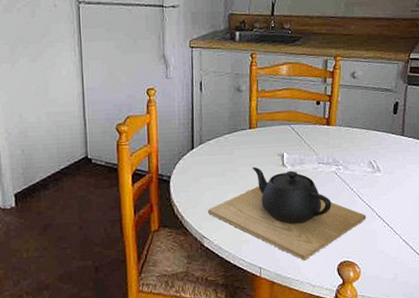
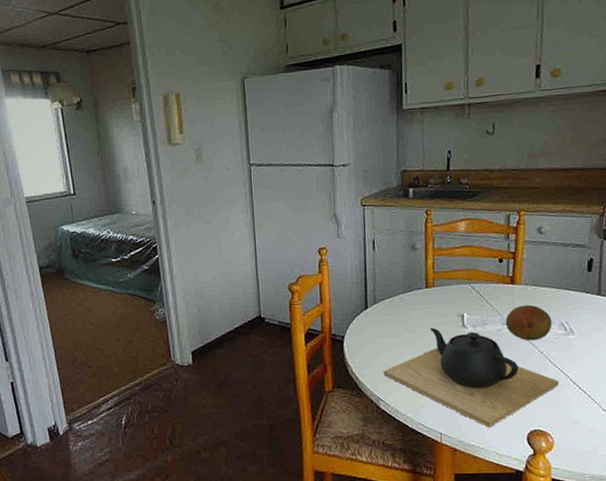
fruit: none [321,144,362,179] -> present [505,304,552,341]

